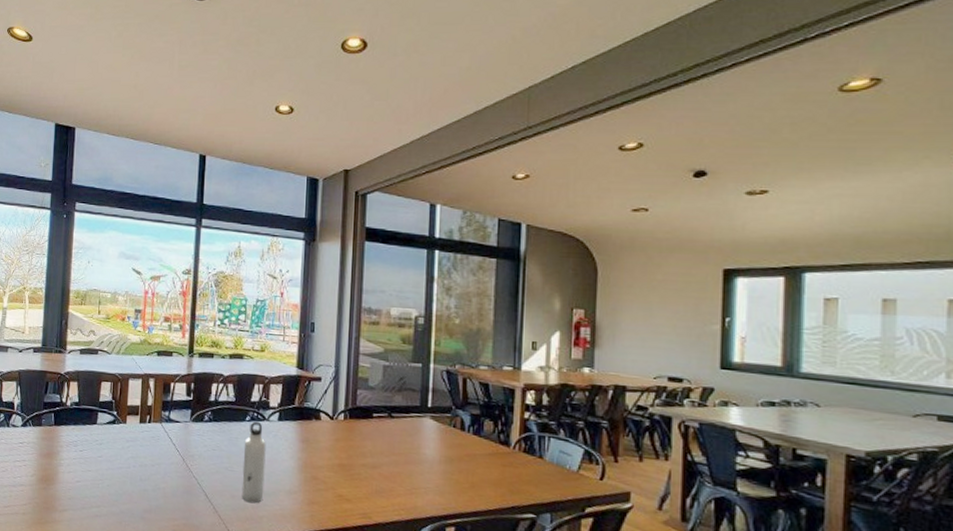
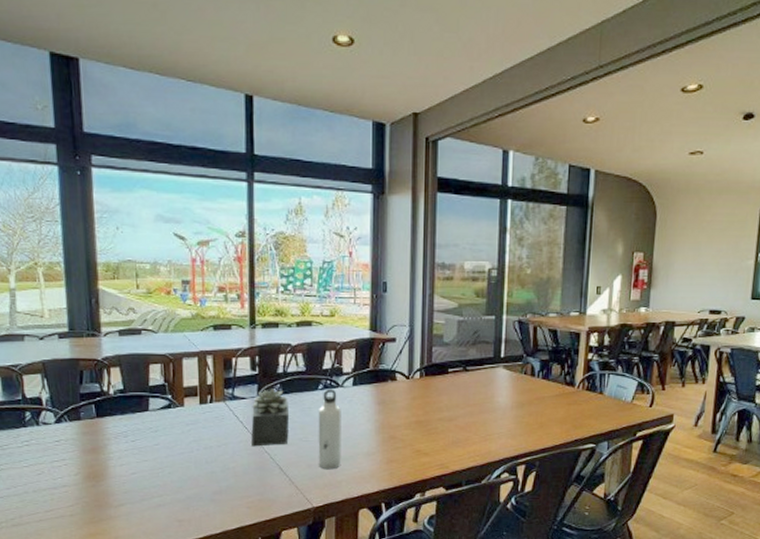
succulent plant: none [181,415,218,472] -> present [251,389,290,447]

